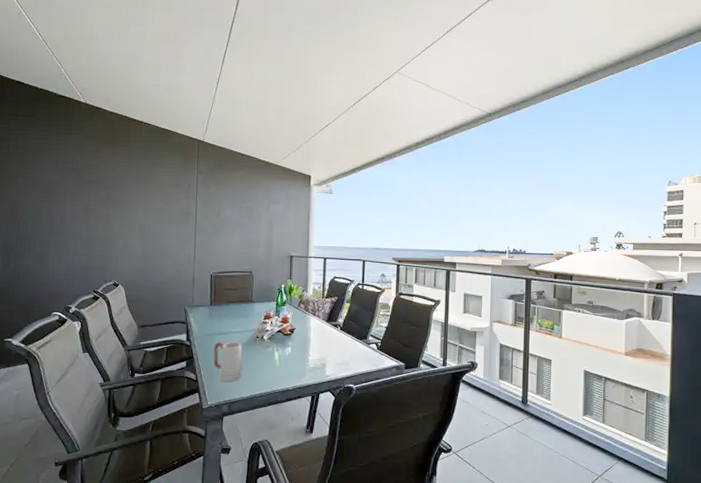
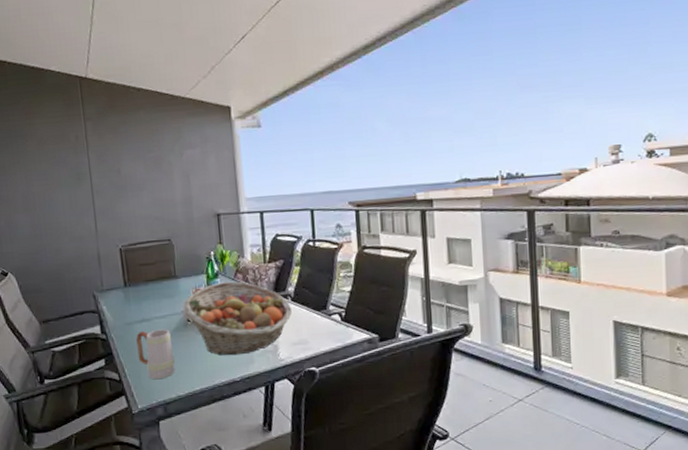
fruit basket: none [255,309,339,369] -> present [183,281,292,356]

